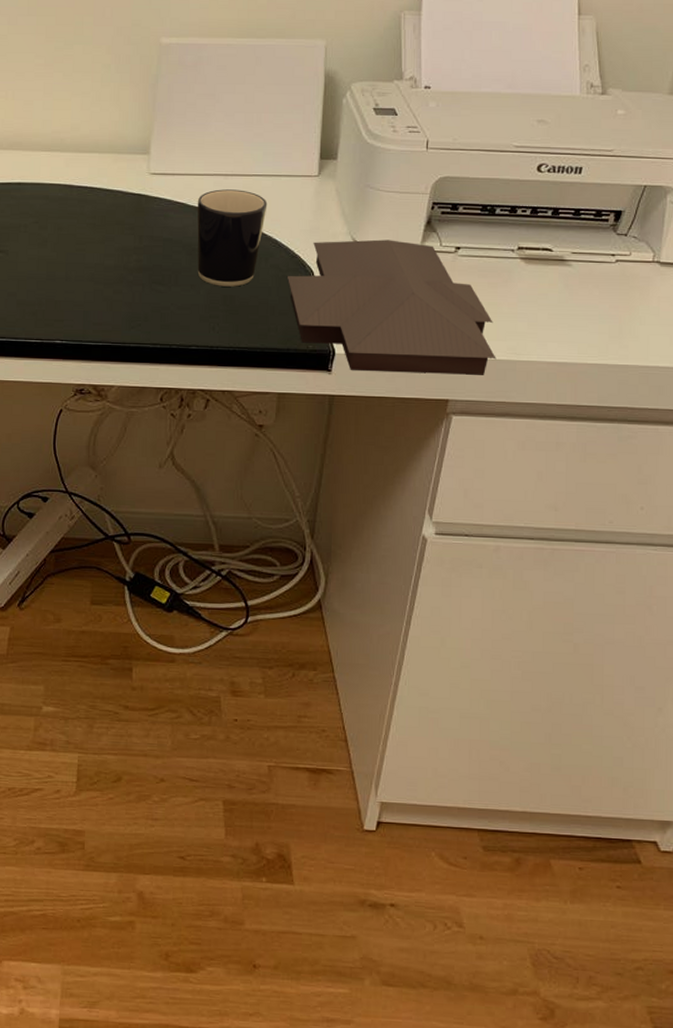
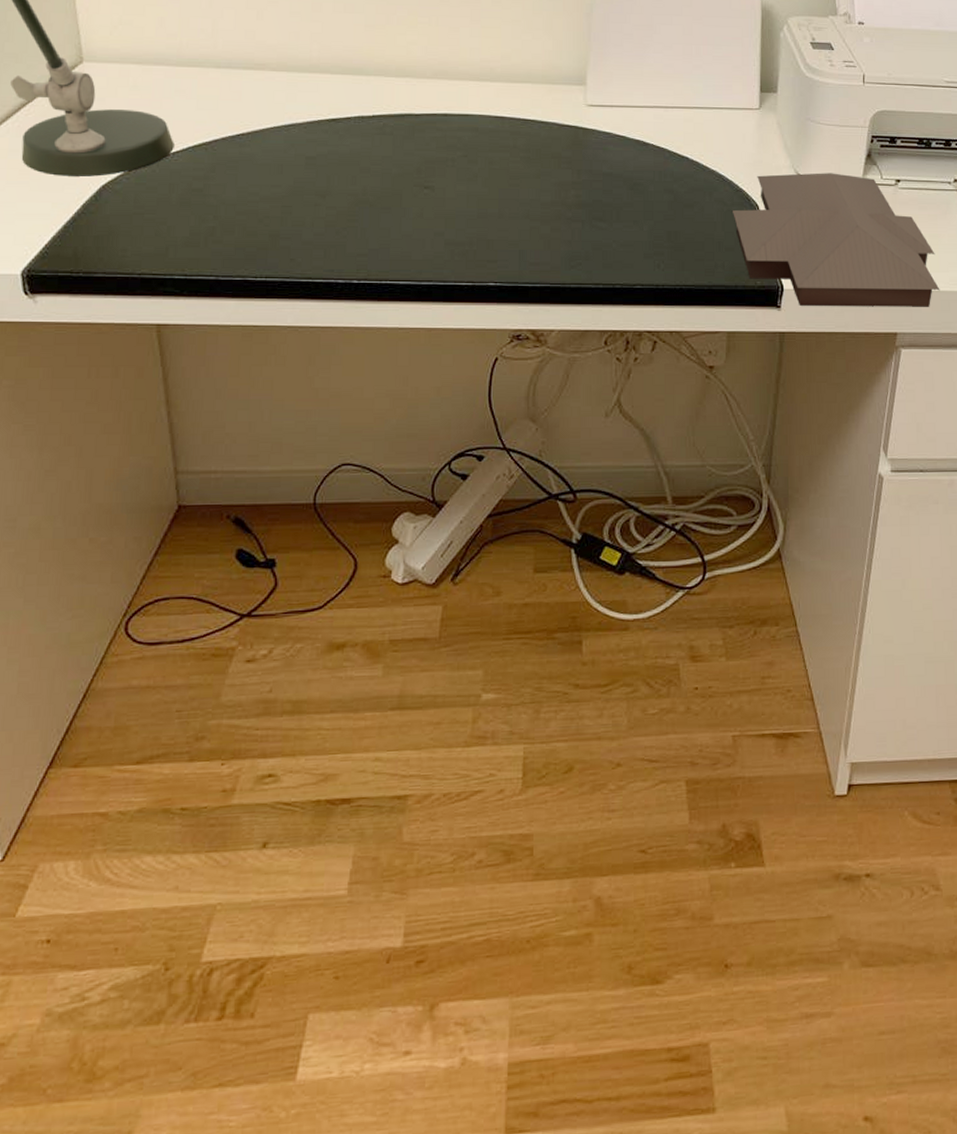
mug: present [197,189,268,287] -> none [637,122,710,222]

